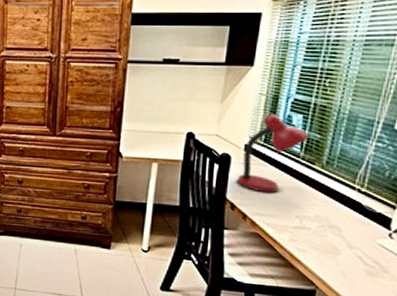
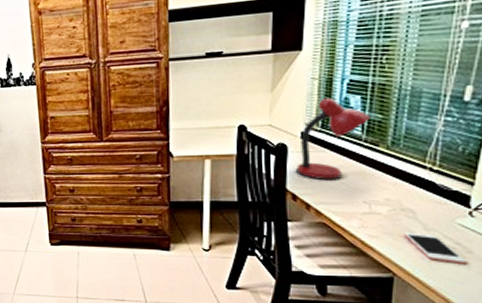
cell phone: none [329,248,383,282] -> present [403,232,467,264]

